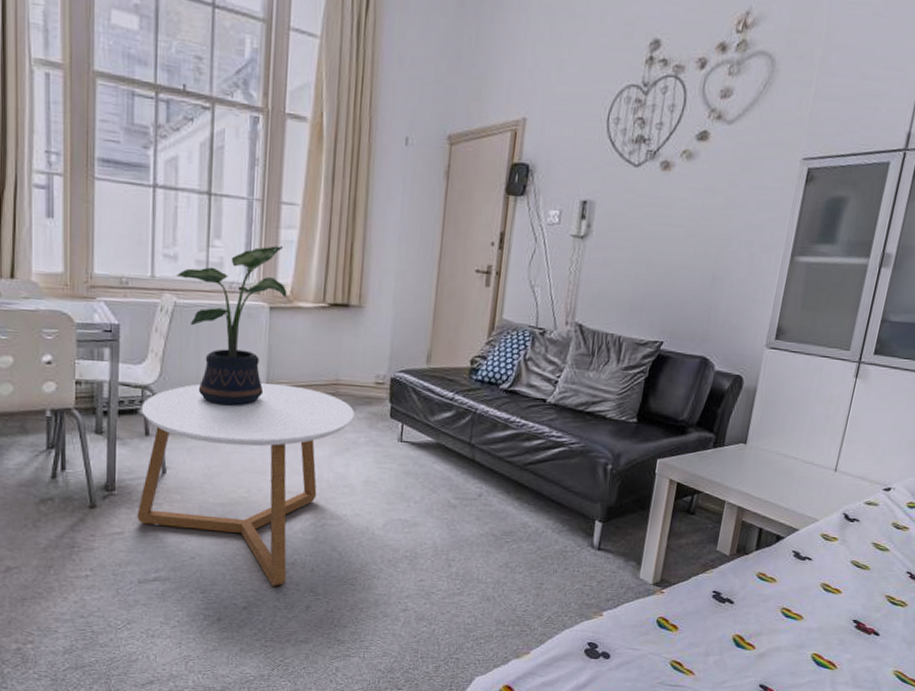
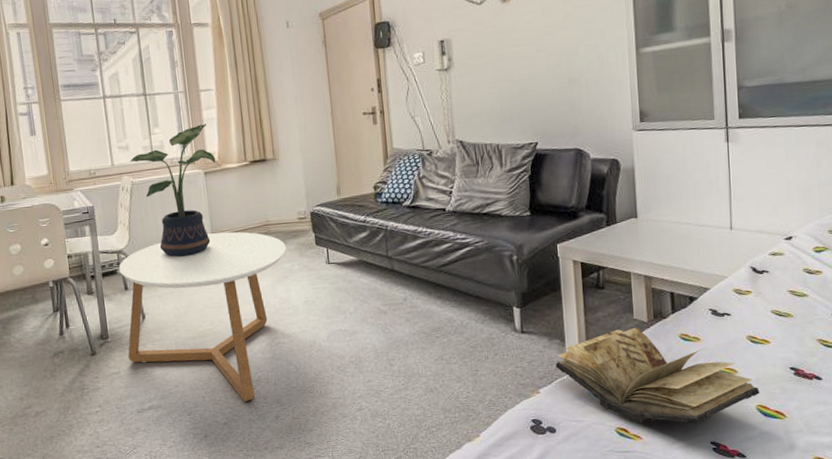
book: none [625,559,819,666] -> present [555,327,760,424]

